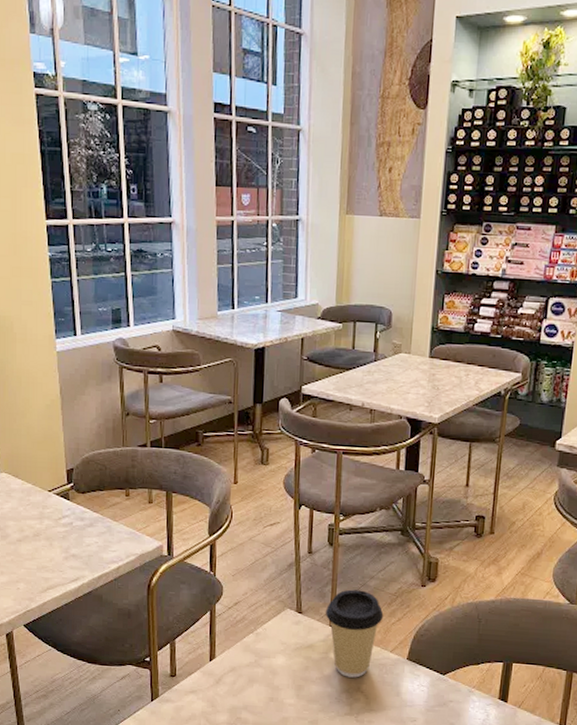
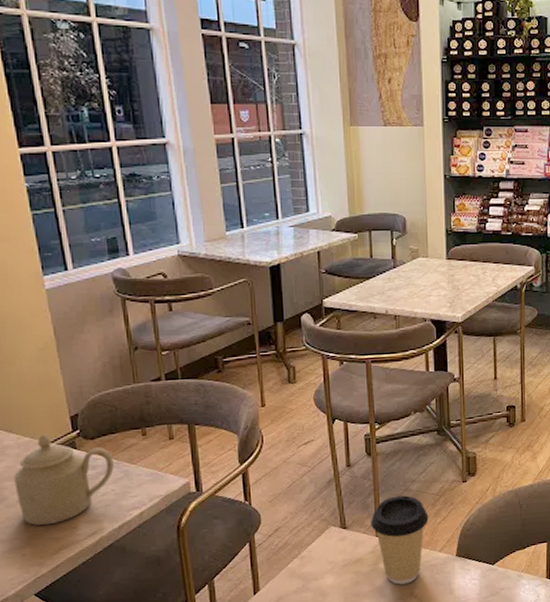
sugar bowl: none [16,483,99,566] -> present [14,434,114,526]

